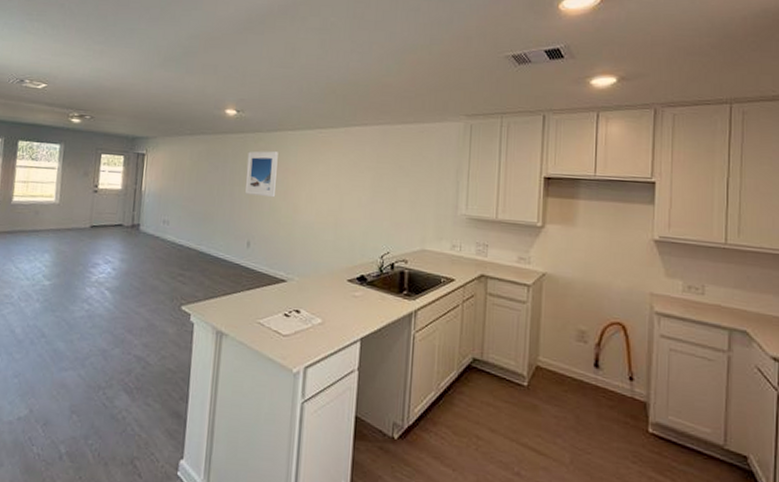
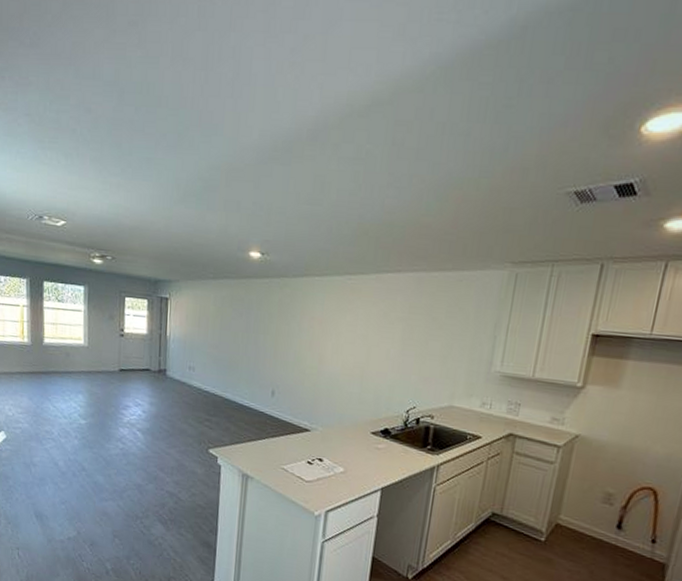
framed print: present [244,151,278,198] -> none [269,297,304,348]

